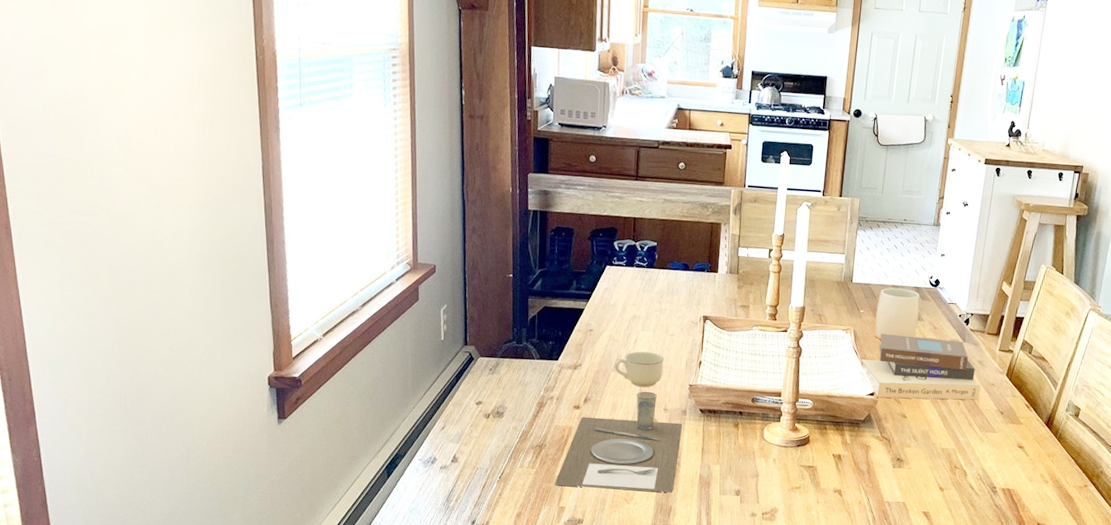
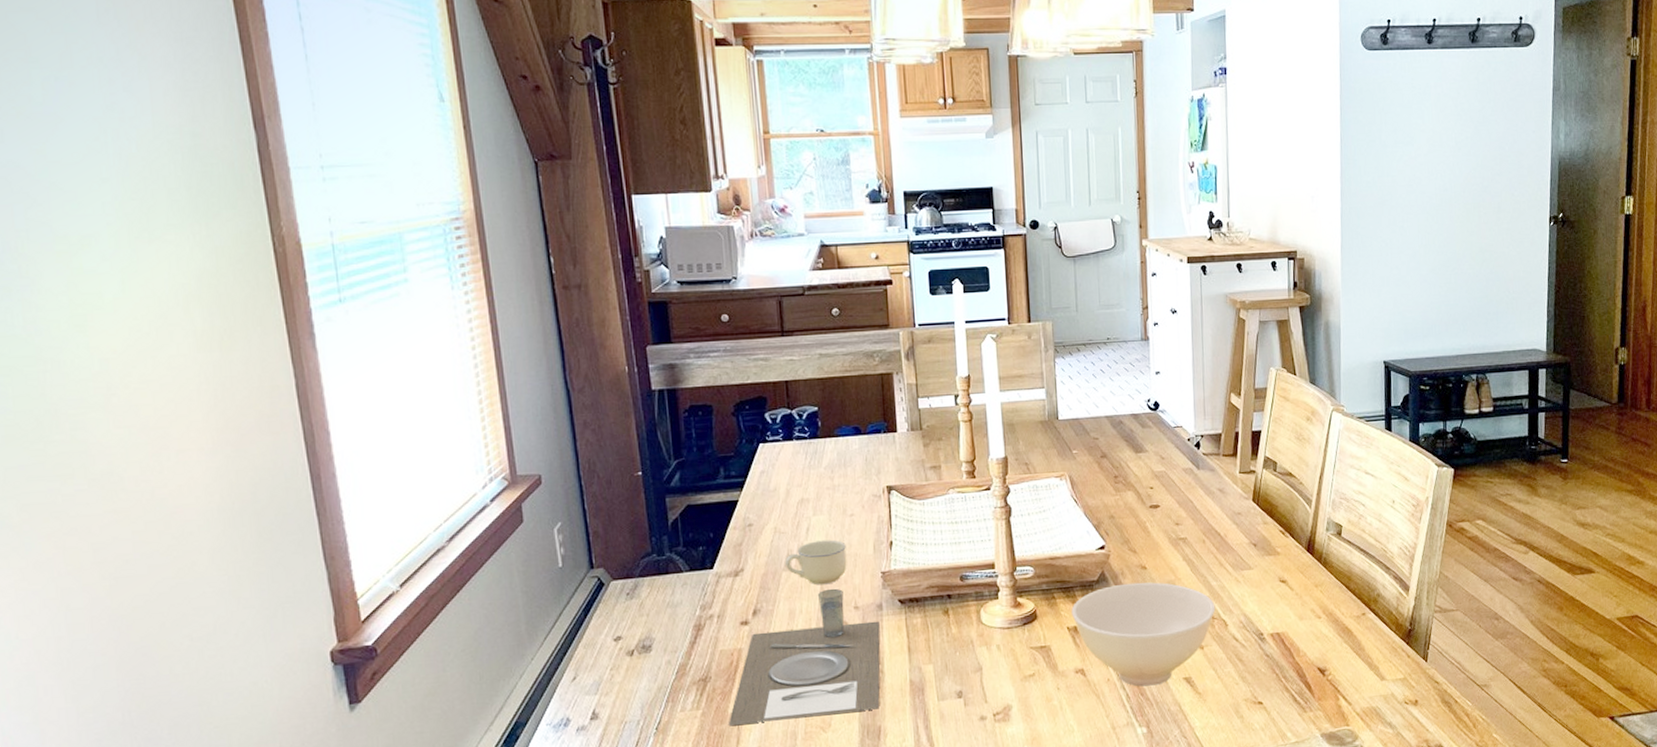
bowl: none [838,426,959,514] -> present [1071,582,1216,687]
books: present [860,333,981,400] -> none [1083,469,1227,551]
mug: present [874,287,920,340] -> none [1091,418,1142,482]

